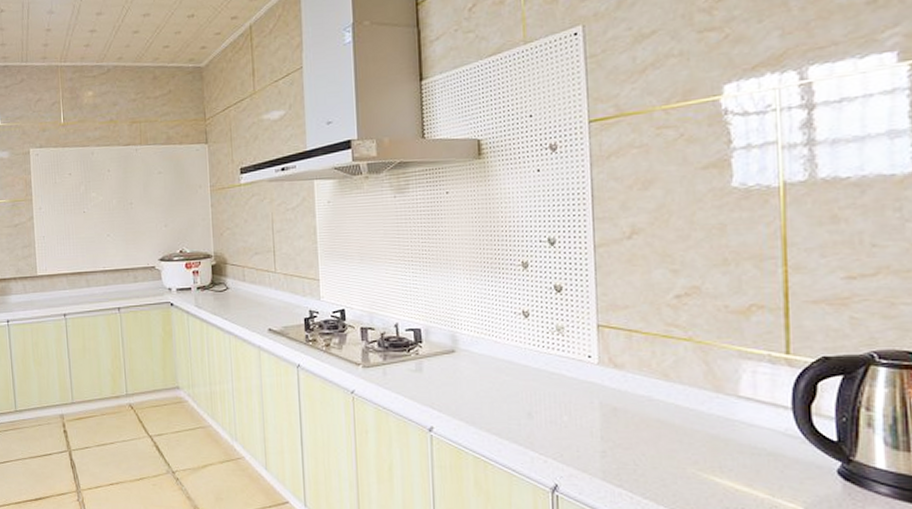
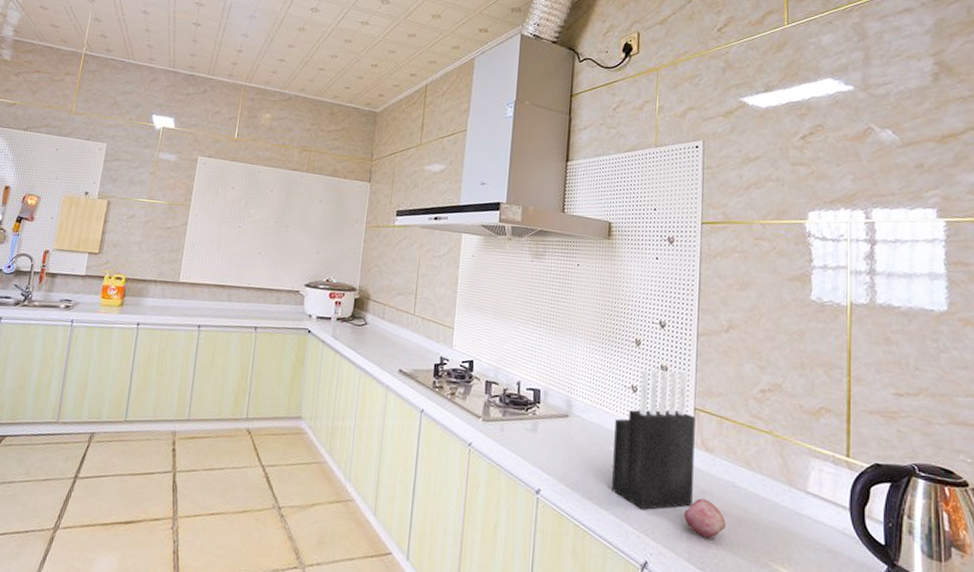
knife block: none [507,287,603,435] -> present [612,368,695,510]
fruit: none [595,416,643,455] -> present [684,498,725,539]

